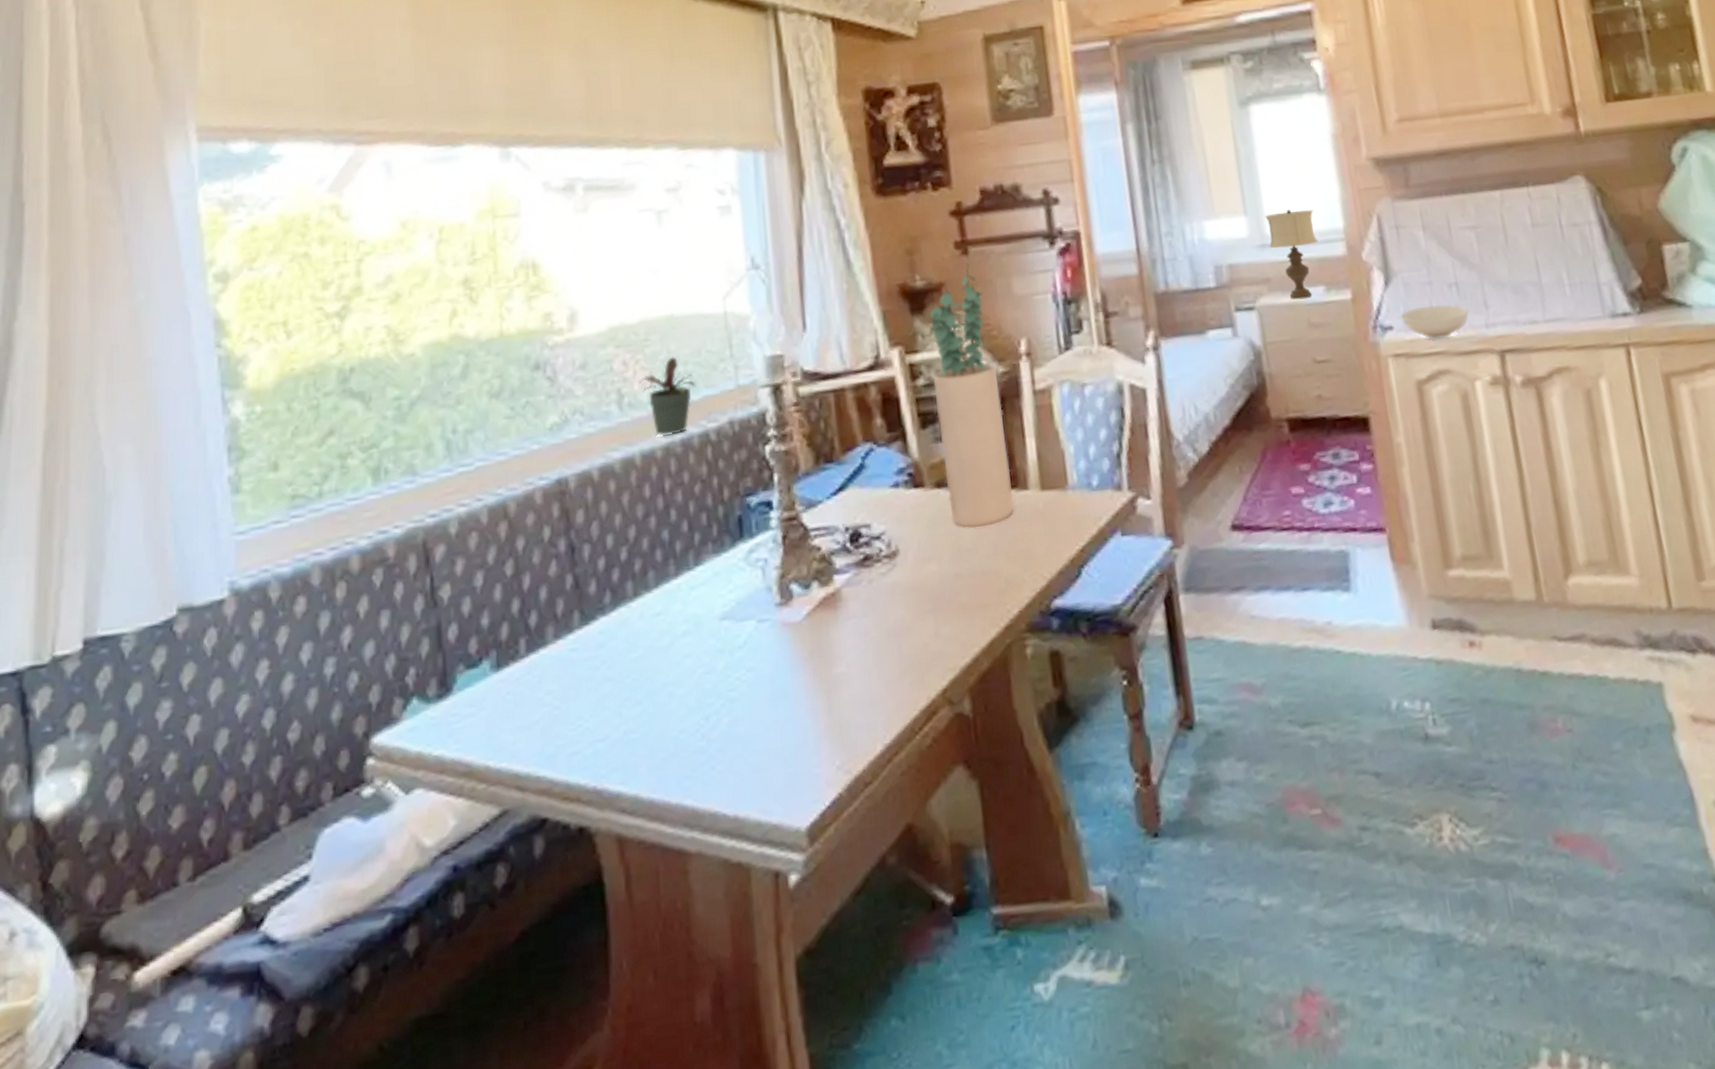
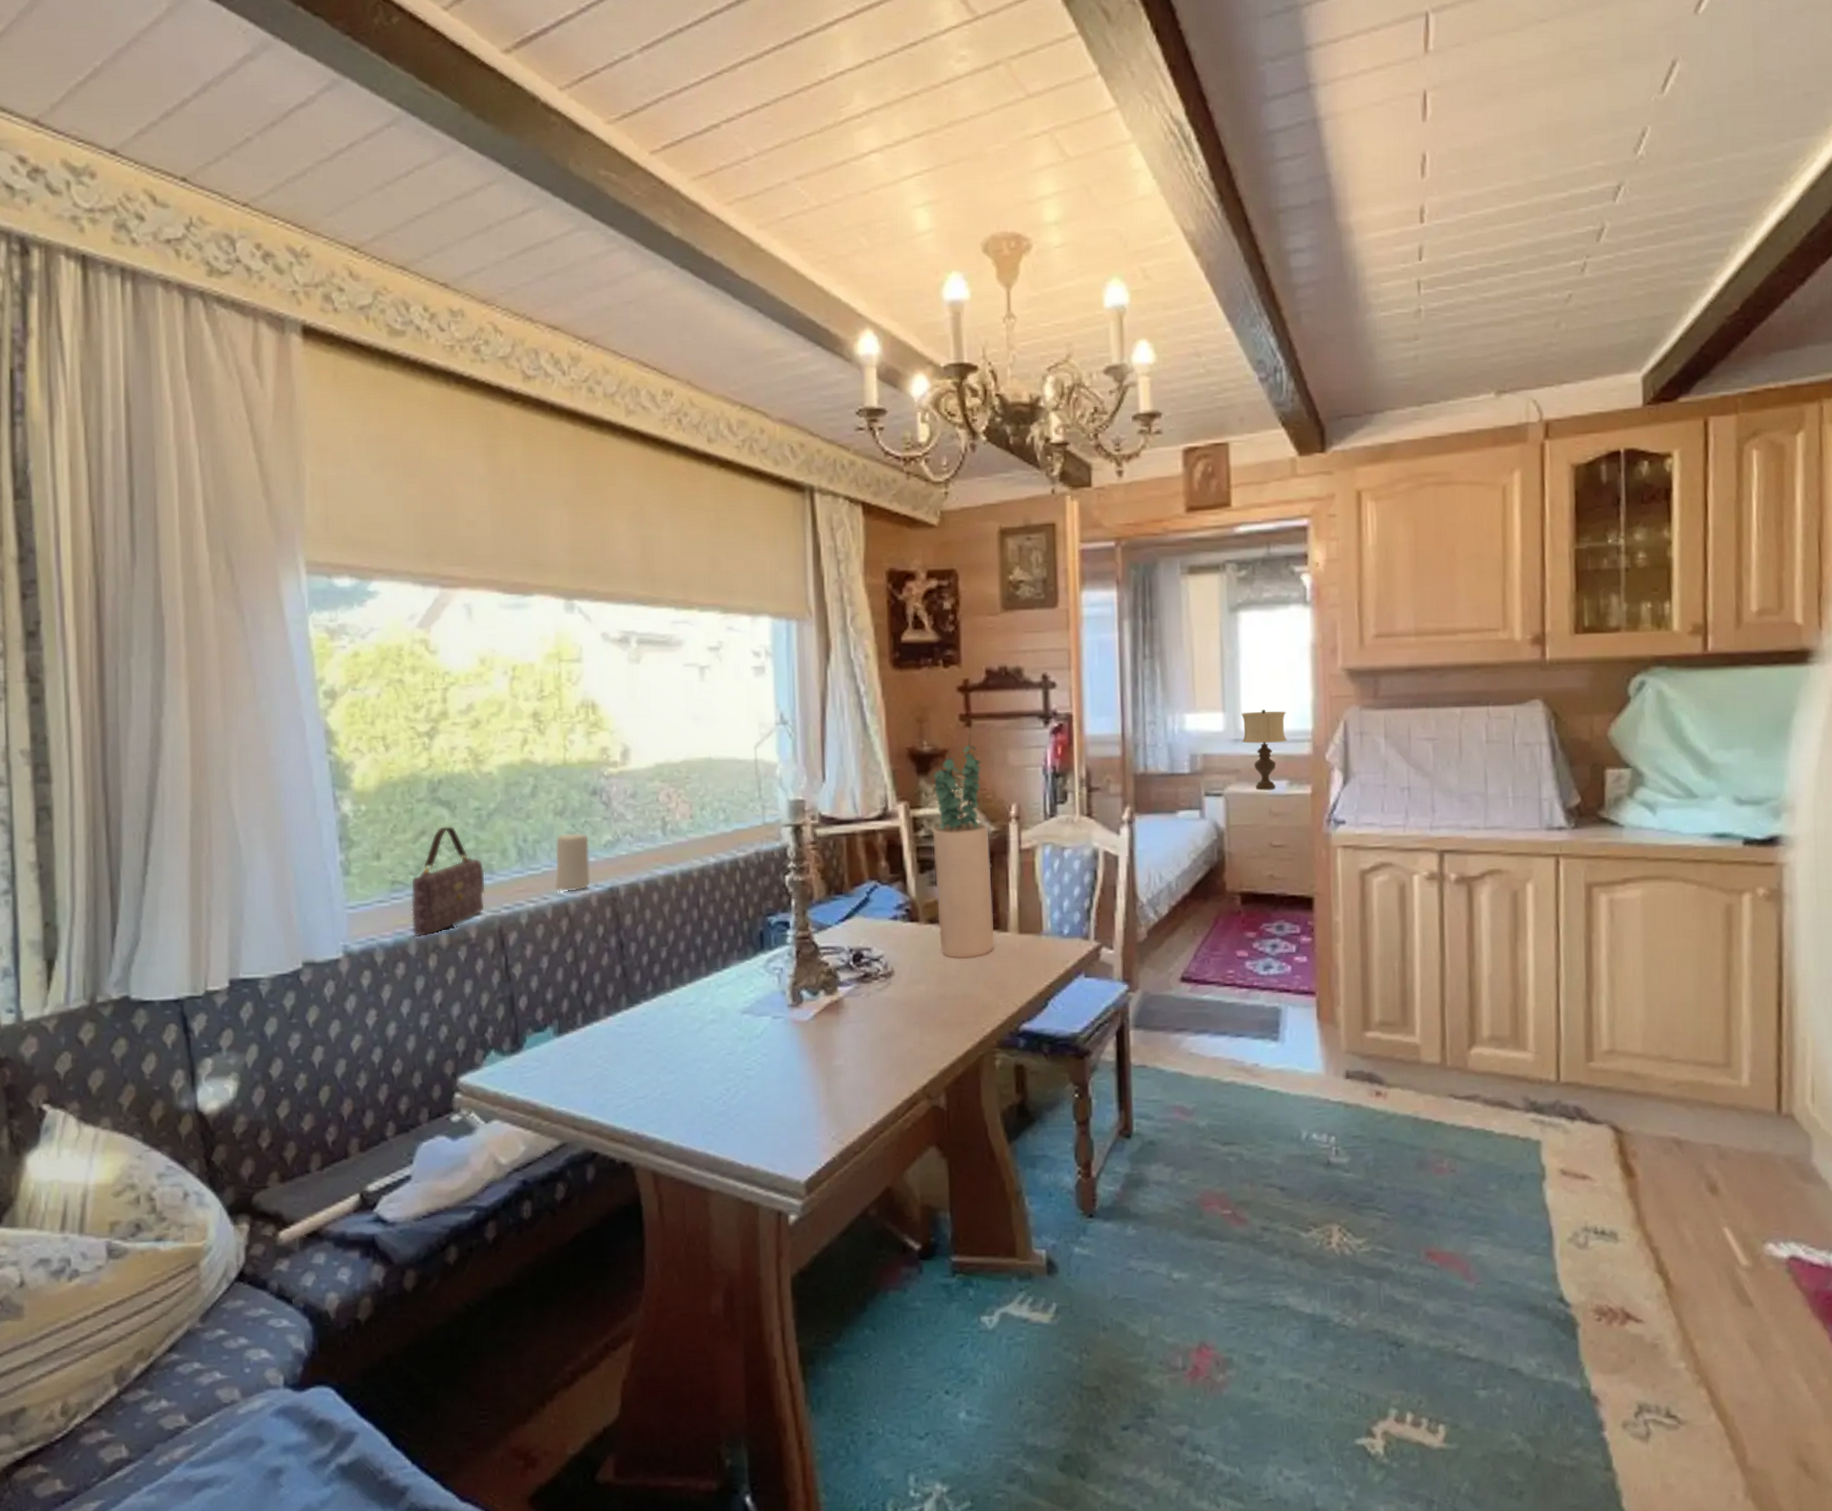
handbag: none [315,422,406,563] -> present [411,826,485,937]
candle: none [490,416,533,489] -> present [554,833,590,891]
potted plant: present [638,356,695,436] -> none [680,793,728,860]
bowl: present [1400,304,1470,339] -> none [1353,805,1417,835]

